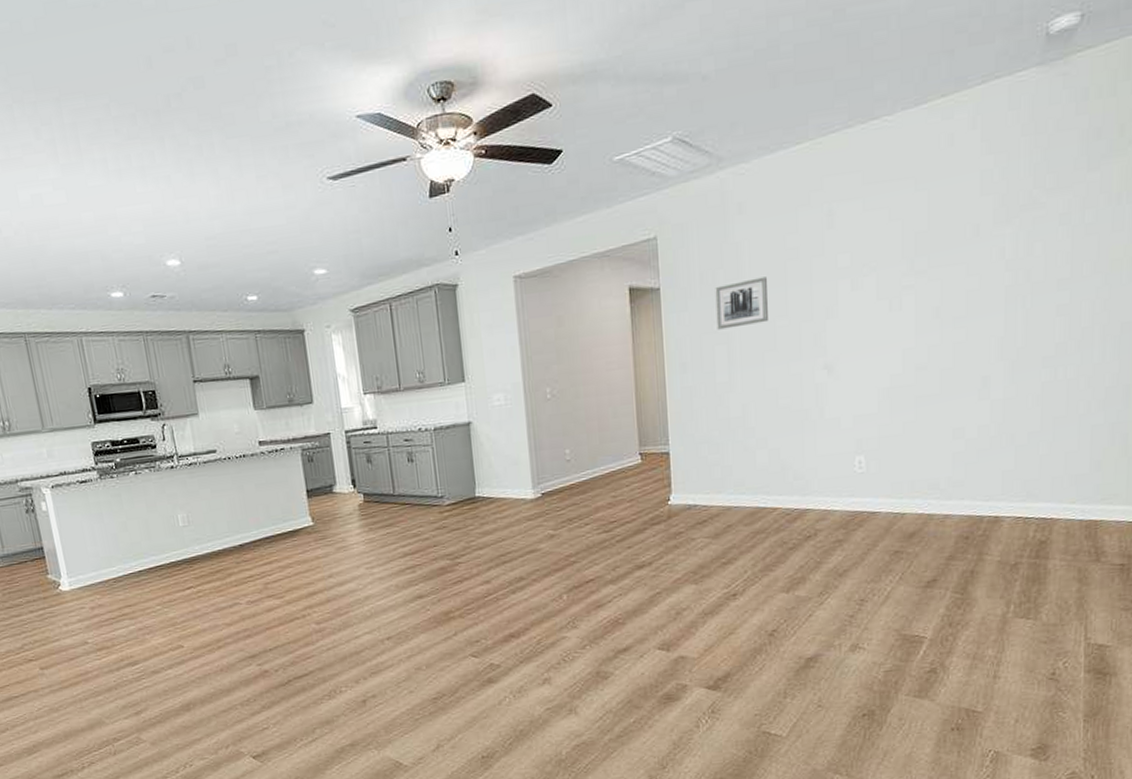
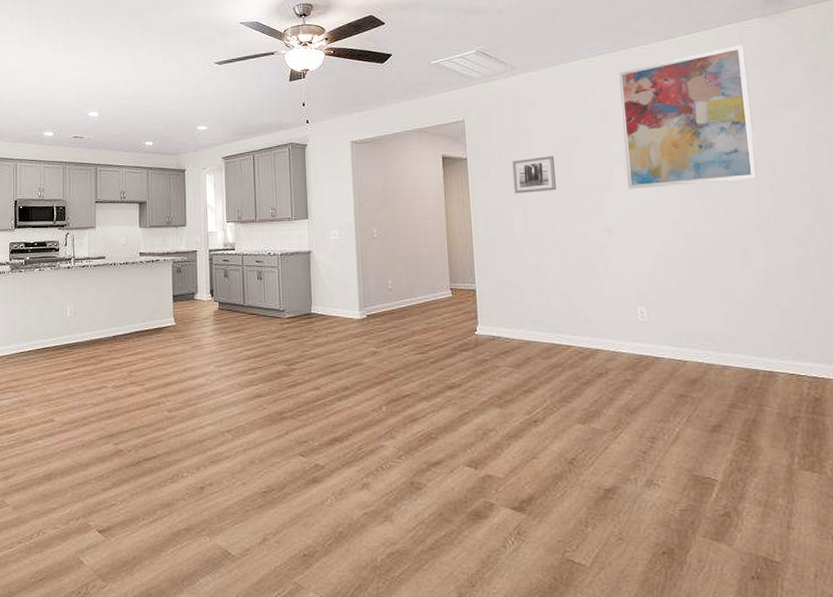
wall art: none [852,108,1013,313] -> present [618,45,757,189]

